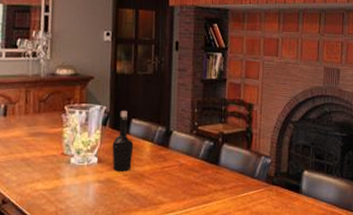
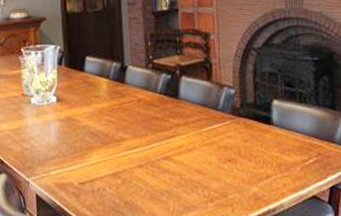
bottle: present [112,111,134,172] -> none [69,49,90,110]

